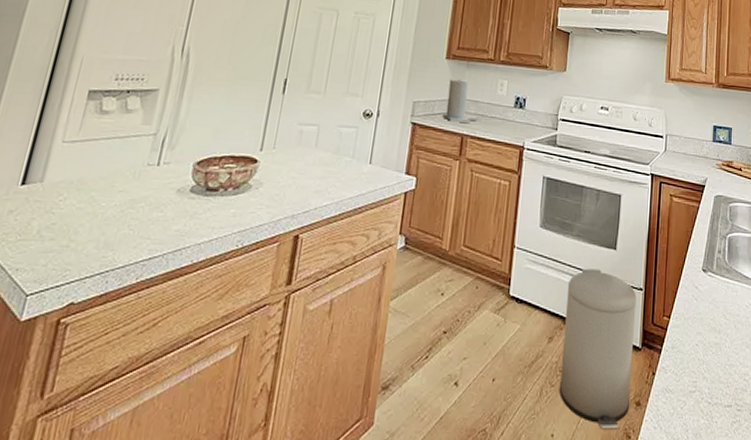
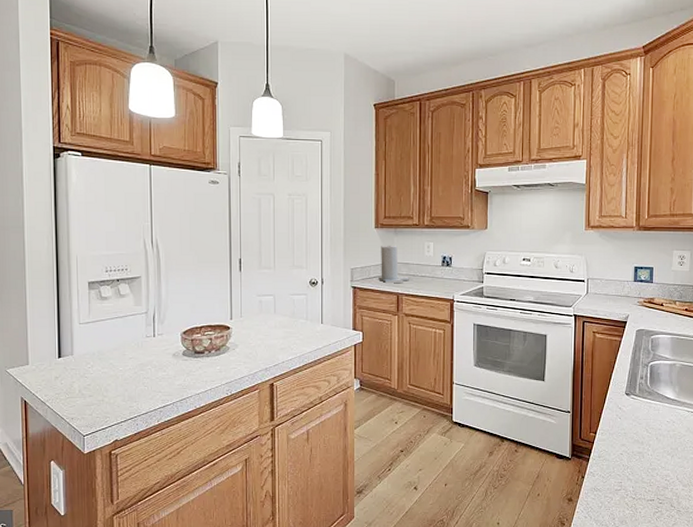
pedal bin: present [559,268,637,429] -> none [501,397,565,519]

